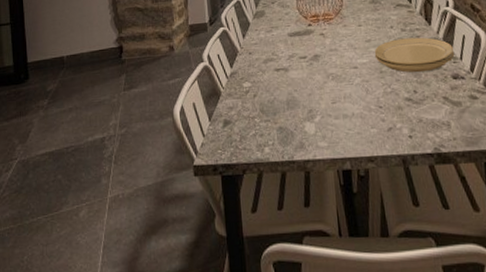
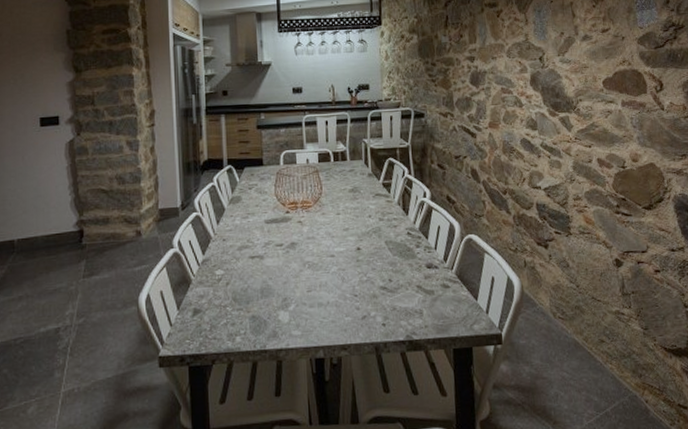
plate: present [374,37,455,73] -> none [351,227,430,262]

